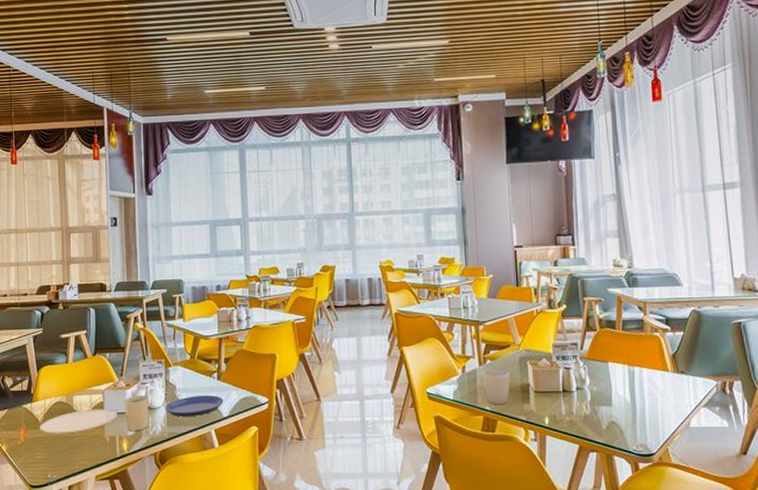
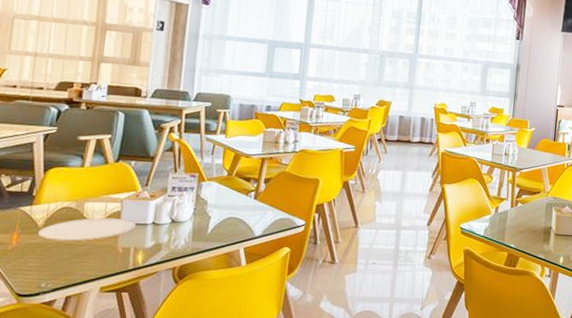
cup: present [124,395,149,431] -> none [144,207,175,244]
plate: present [165,395,224,417] -> none [192,213,258,234]
cup: present [481,369,511,405] -> none [511,211,537,244]

